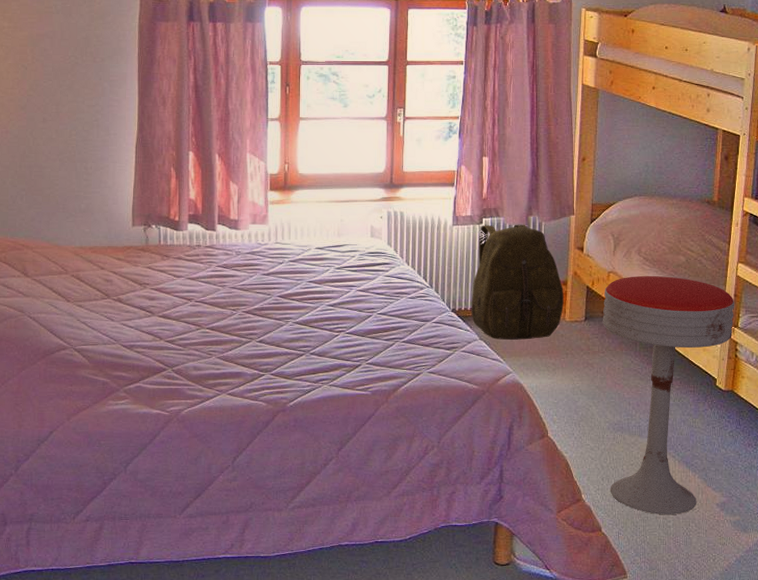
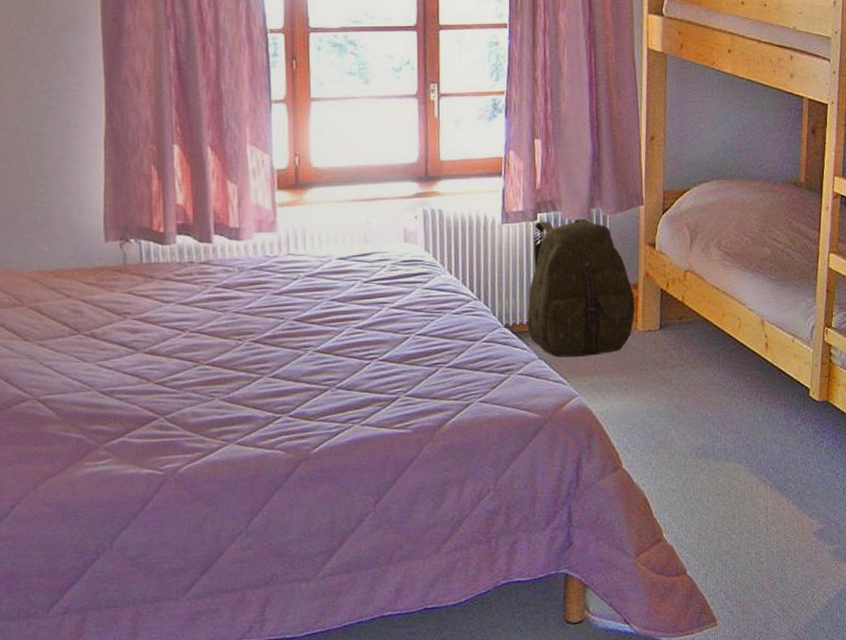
bar stool: present [602,276,735,514] -> none [679,272,828,550]

